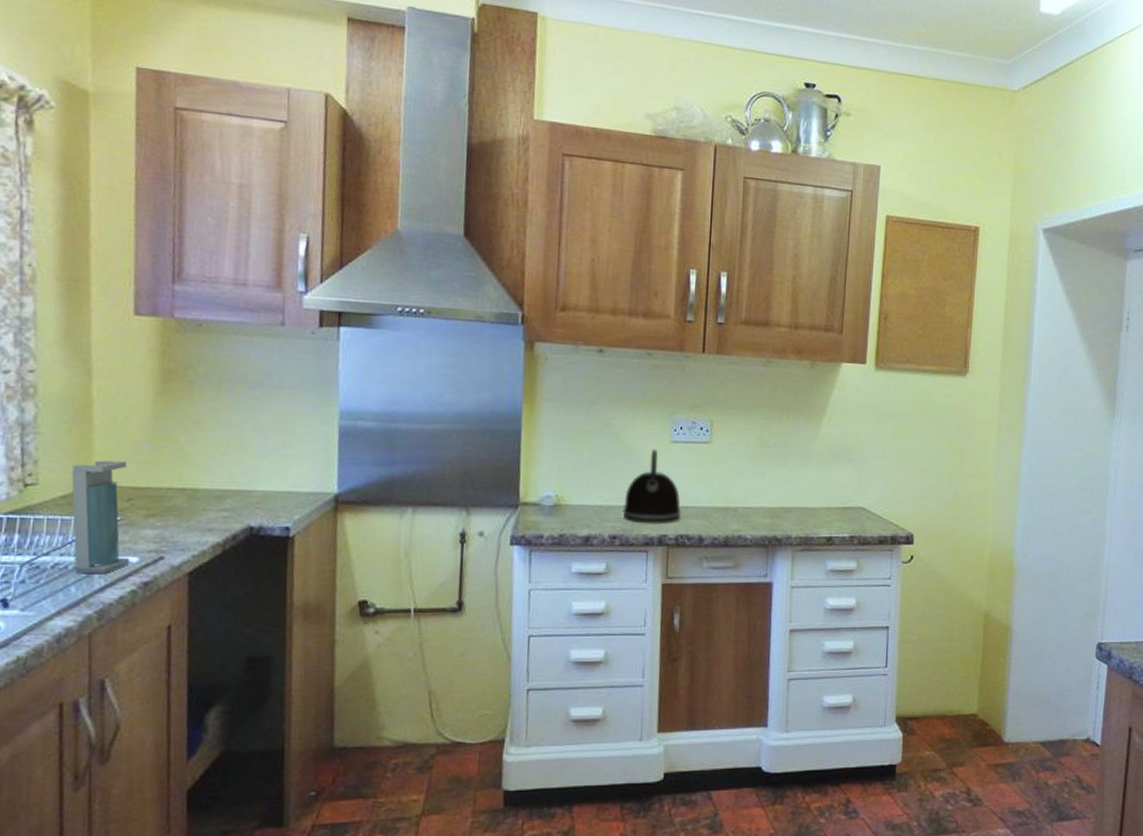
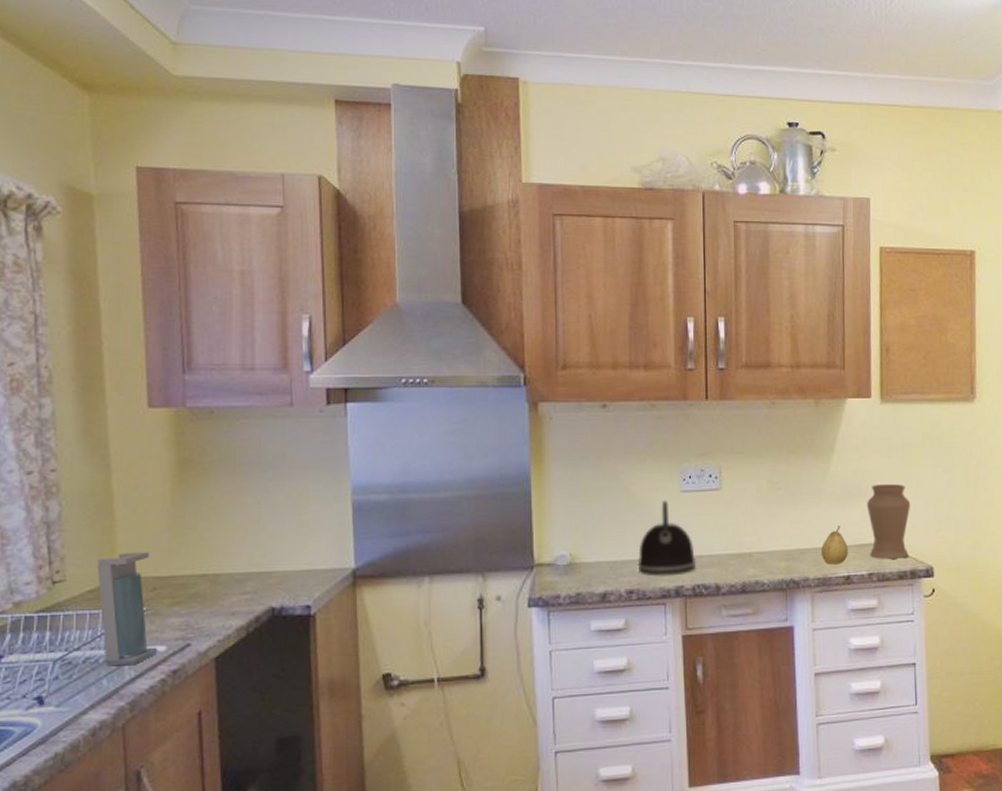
fruit: none [804,487,832,525] -> present [820,526,848,565]
decorative vase: none [853,449,897,525] -> present [866,483,911,560]

